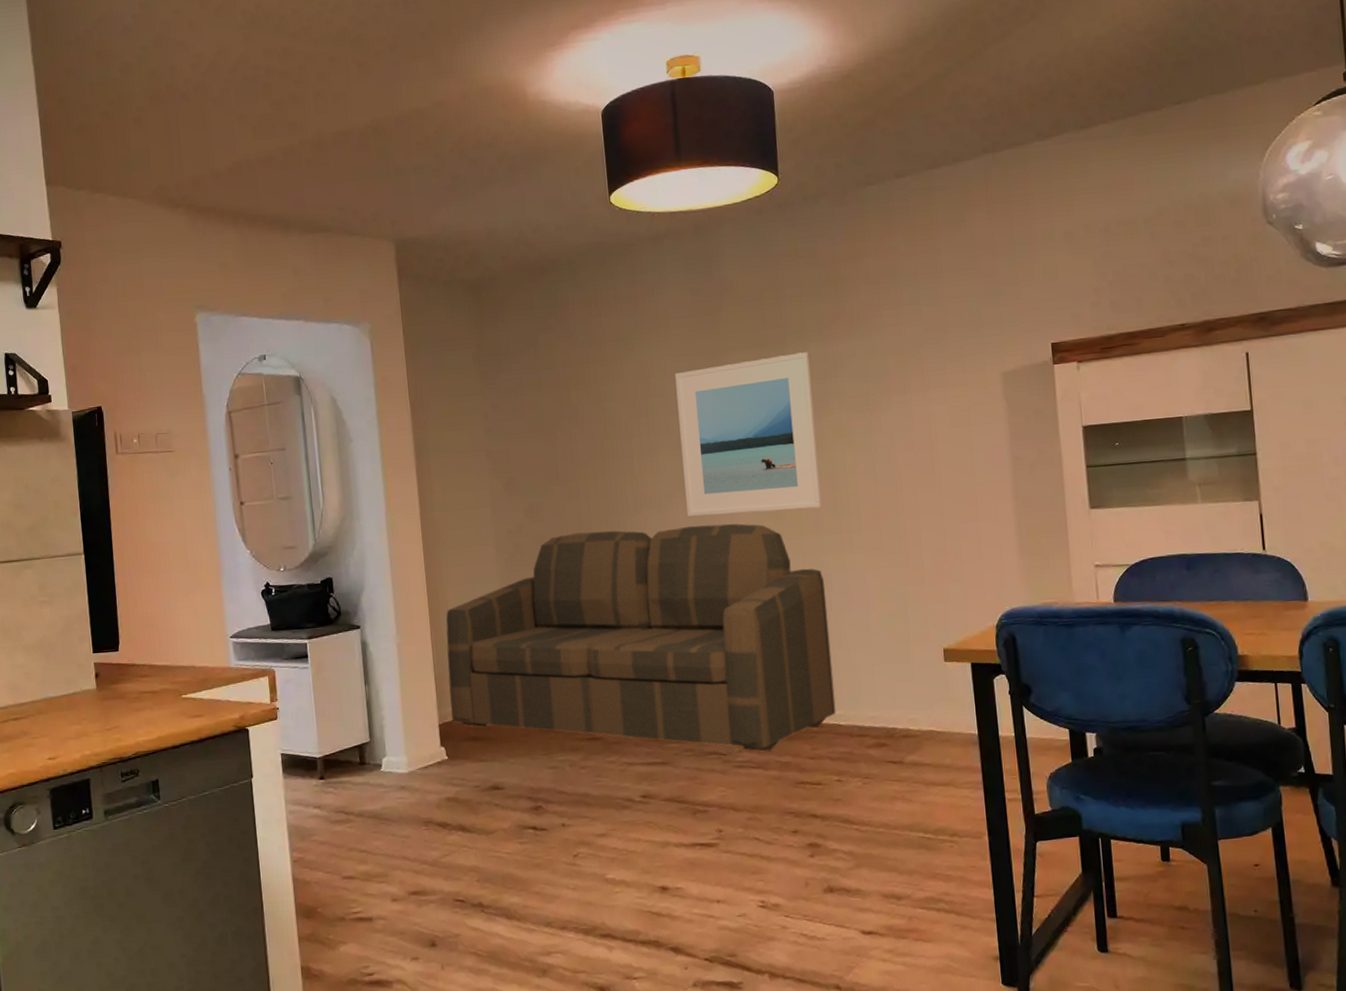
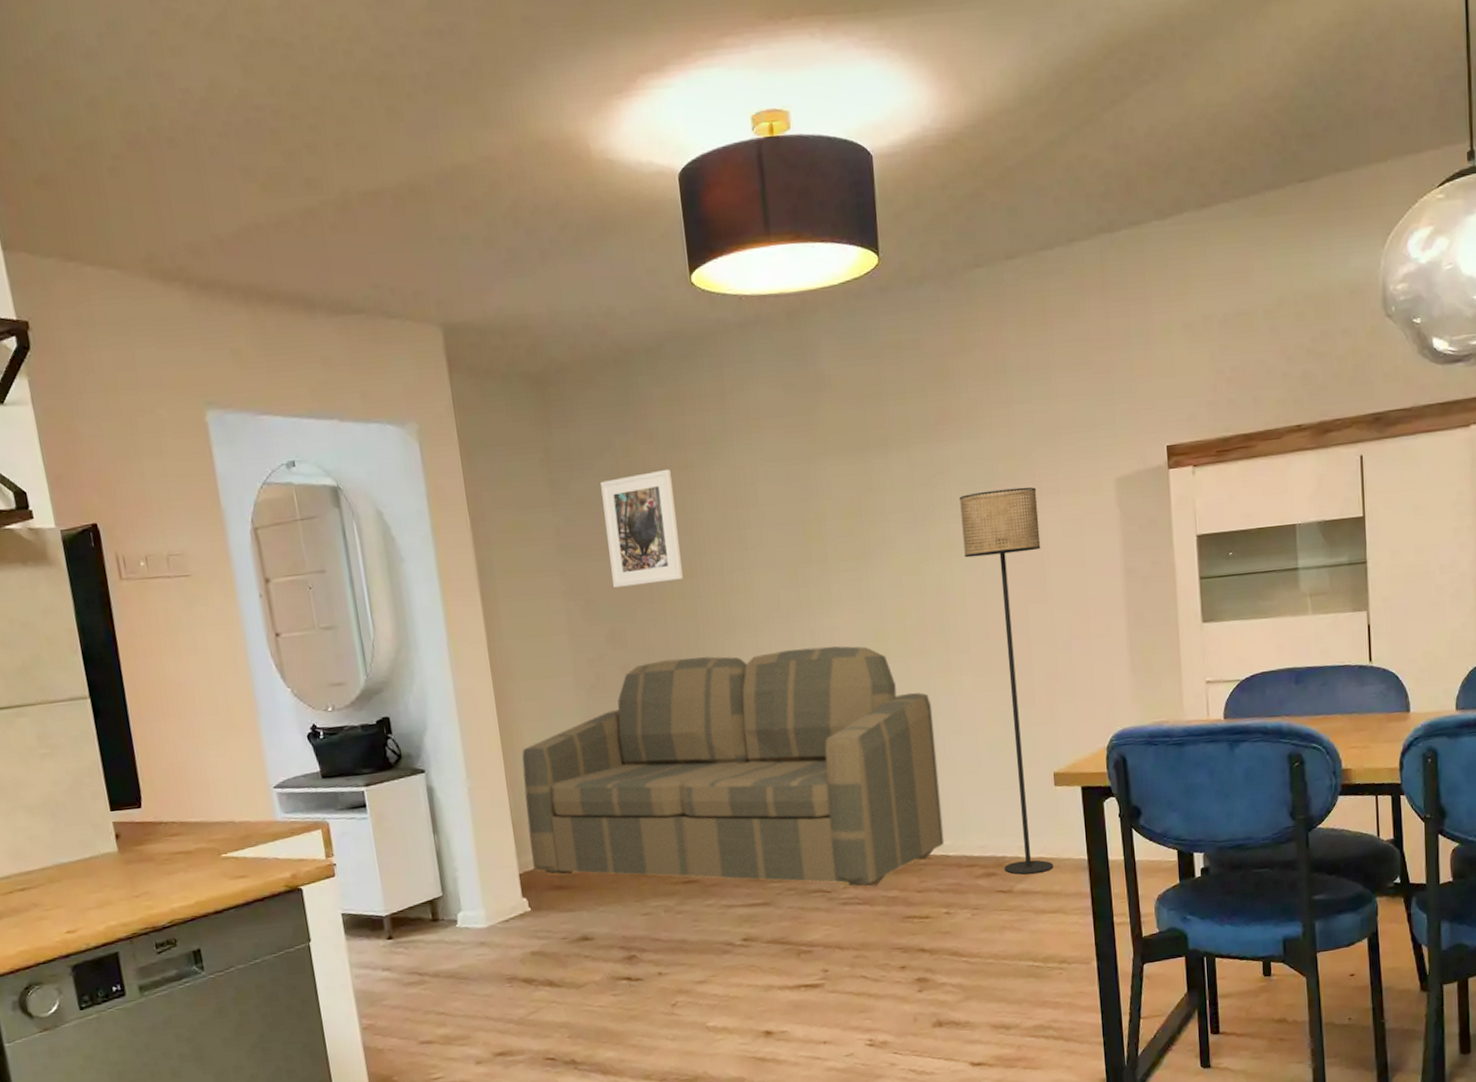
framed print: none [525,363,595,467] -> present [601,469,683,588]
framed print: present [675,352,822,517] -> none [768,456,929,640]
floor lamp: none [852,380,944,747] -> present [960,487,1053,875]

